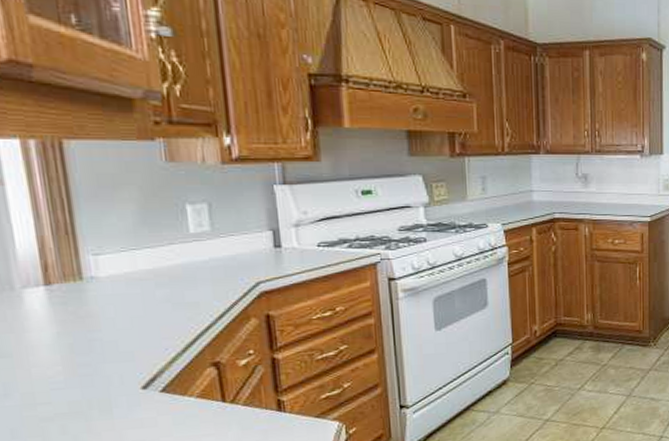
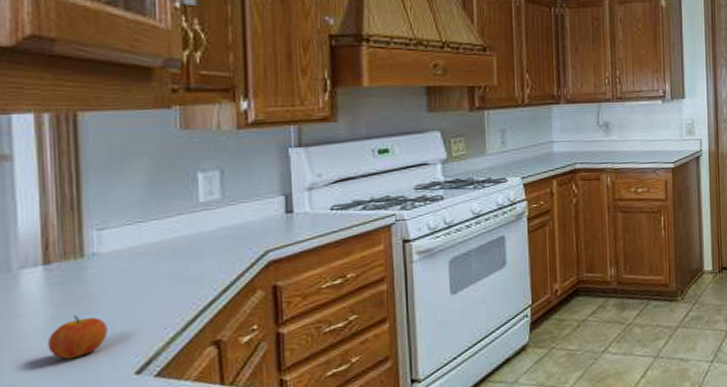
apple: none [56,333,113,373] -> present [47,315,107,360]

